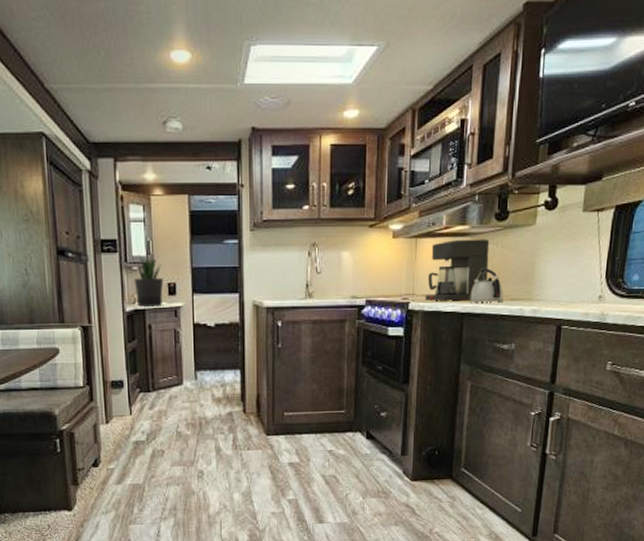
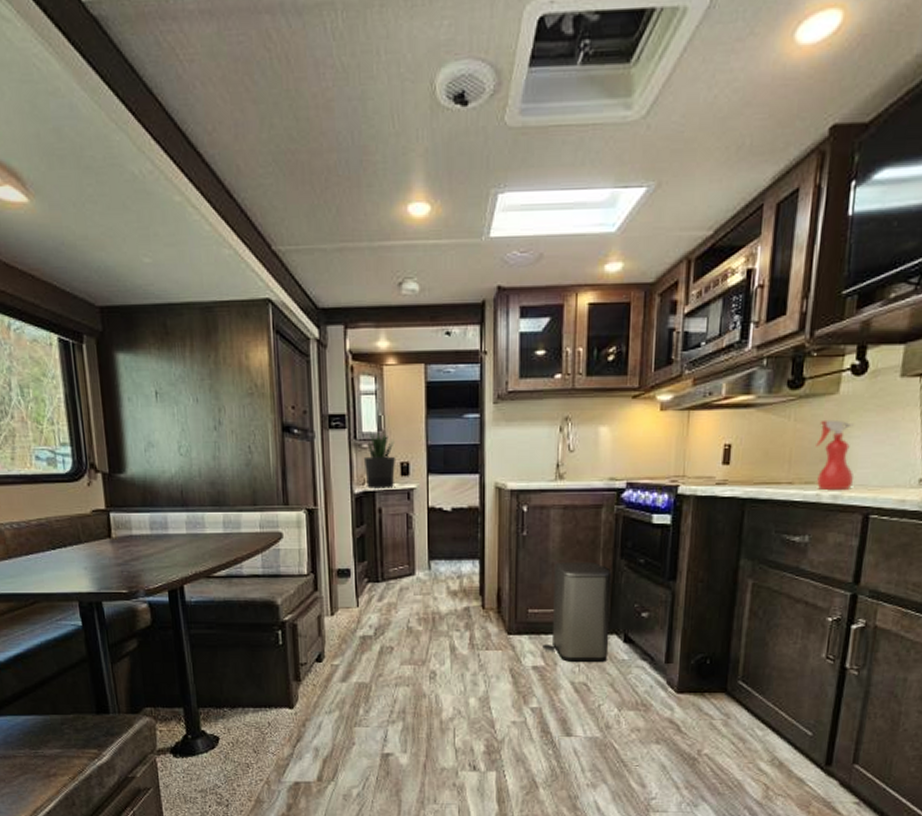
pedal bin: none [297,369,355,458] -> present [542,561,612,662]
coffee maker: present [425,239,490,301] -> none [698,411,780,485]
kettle: present [470,268,504,303] -> none [753,446,796,487]
spray bottle: none [519,246,549,305] -> present [816,419,854,490]

